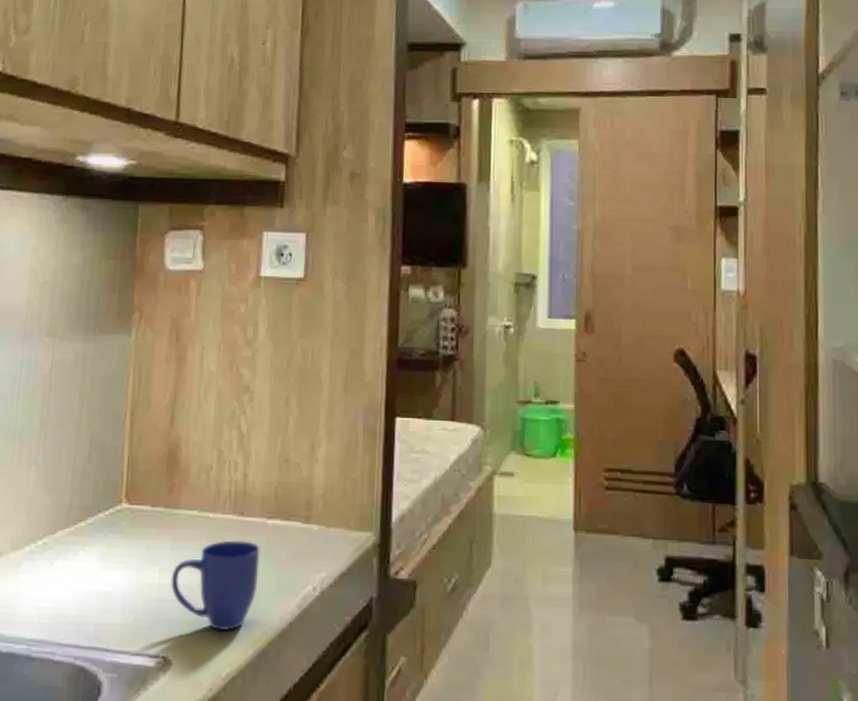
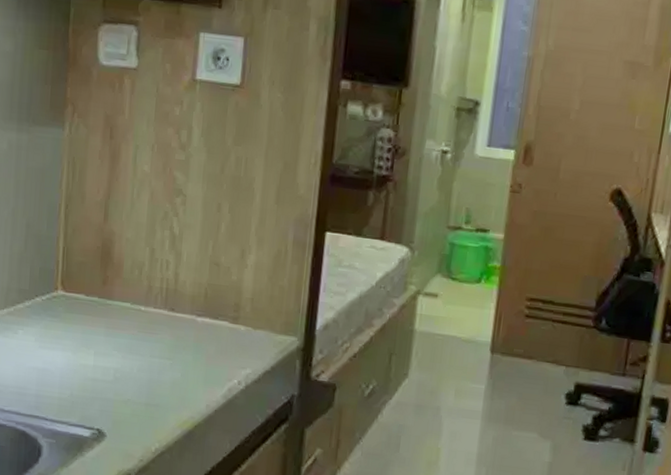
mug: present [171,540,260,631] -> none [104,332,189,413]

